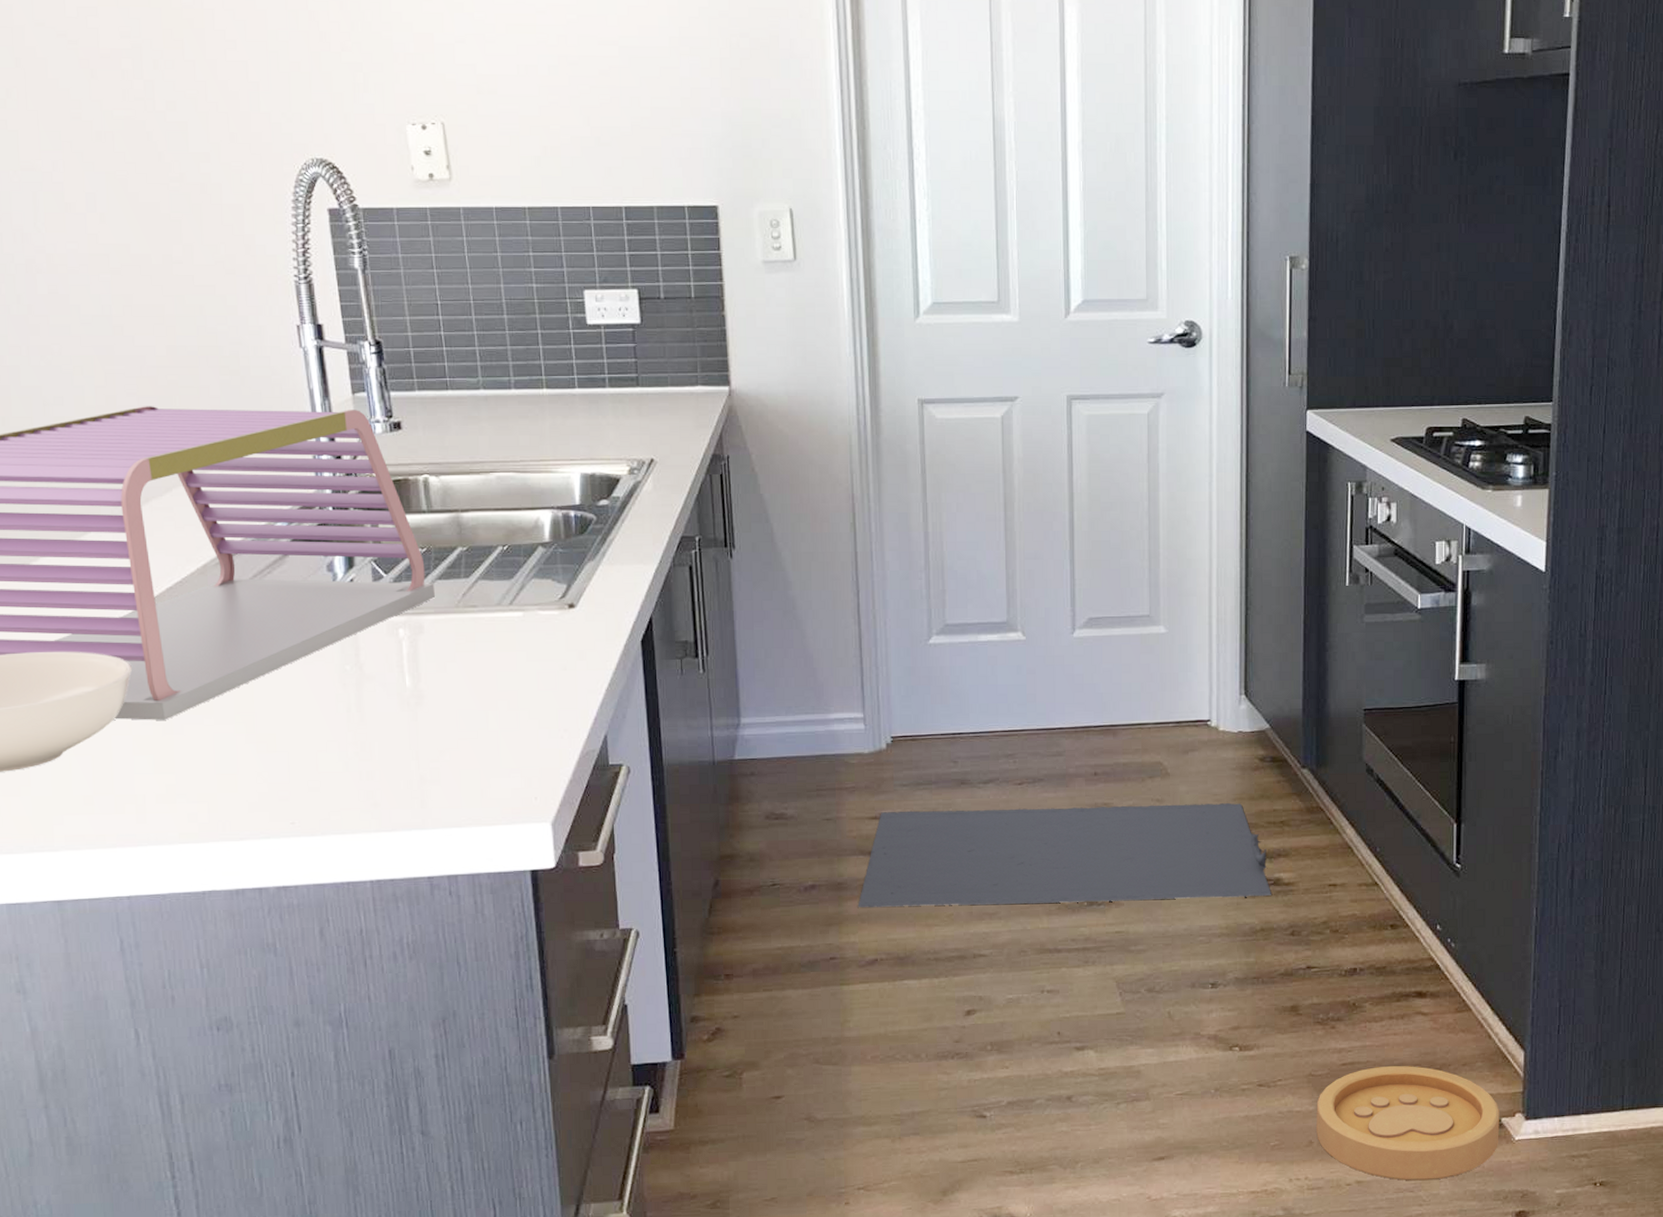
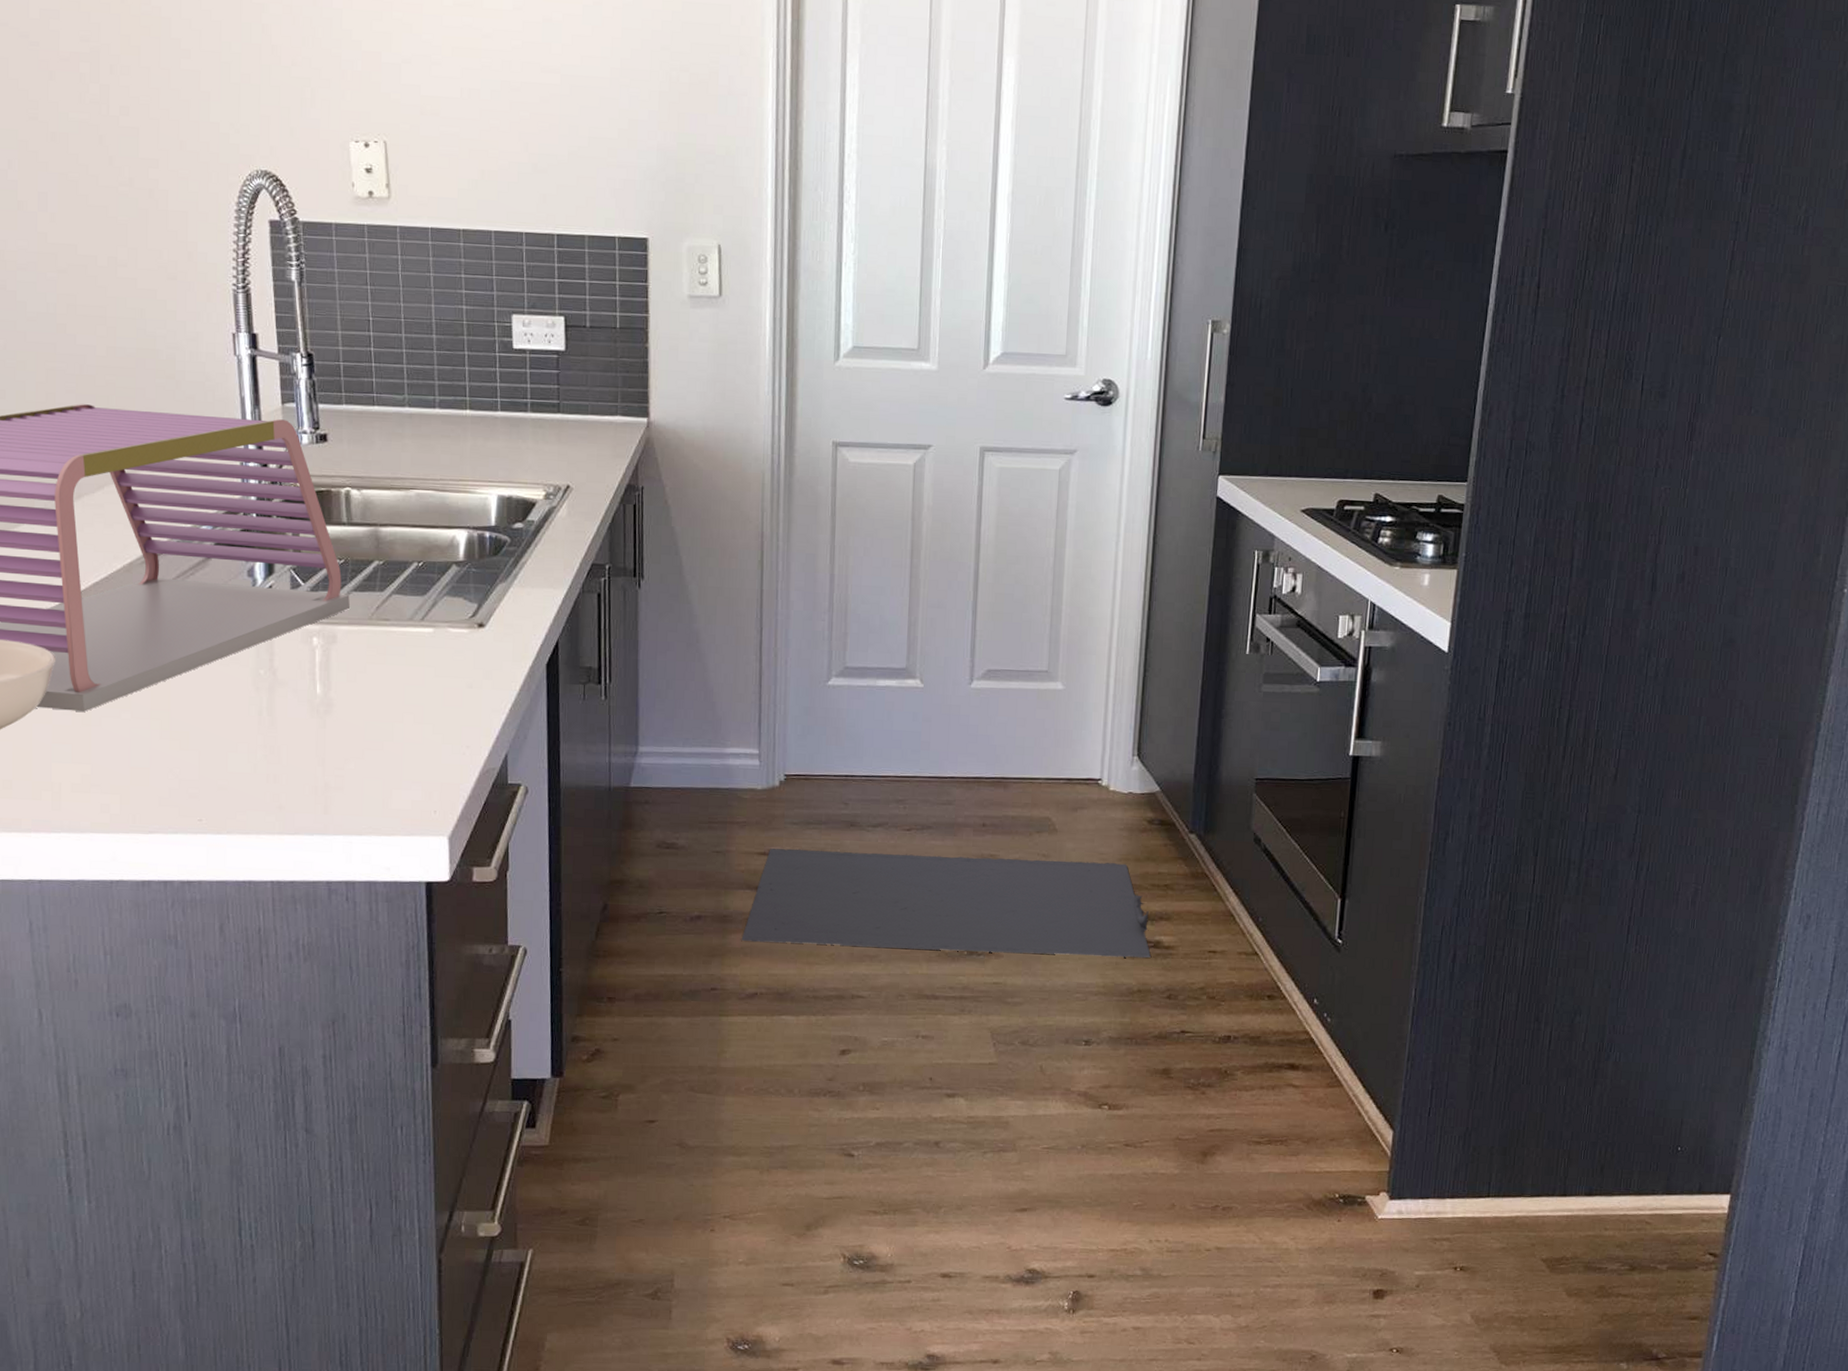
pet bowl: present [1316,1065,1499,1181] -> none [1179,1135,1364,1252]

